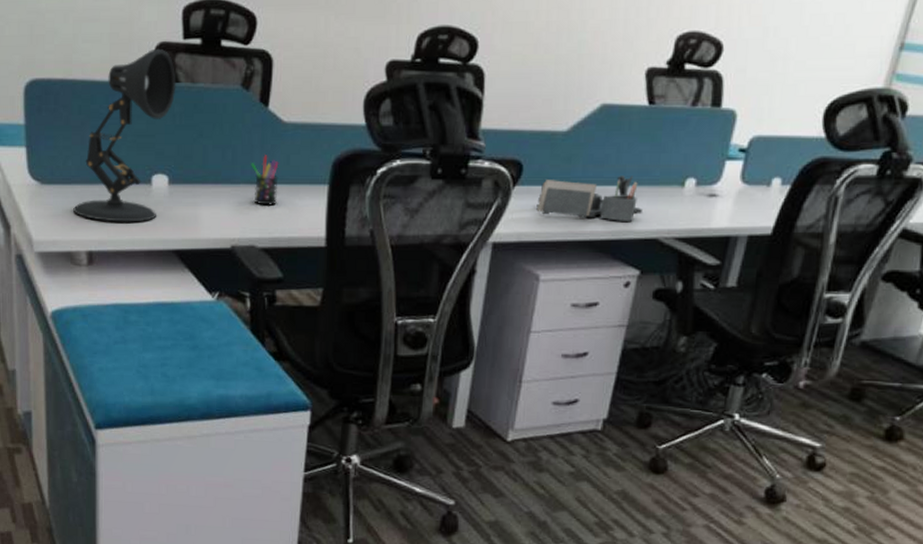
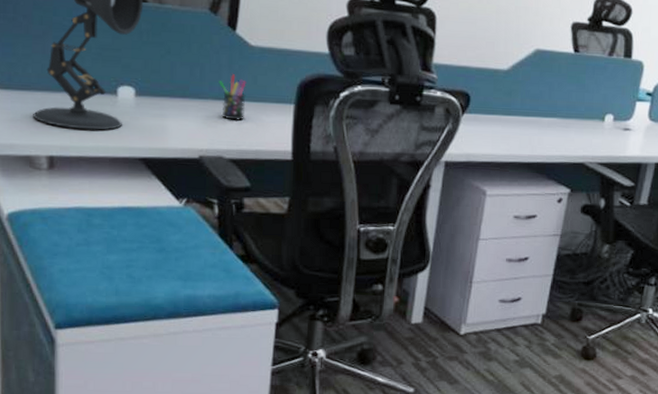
desk organizer: present [536,176,642,221] -> none [483,109,571,148]

